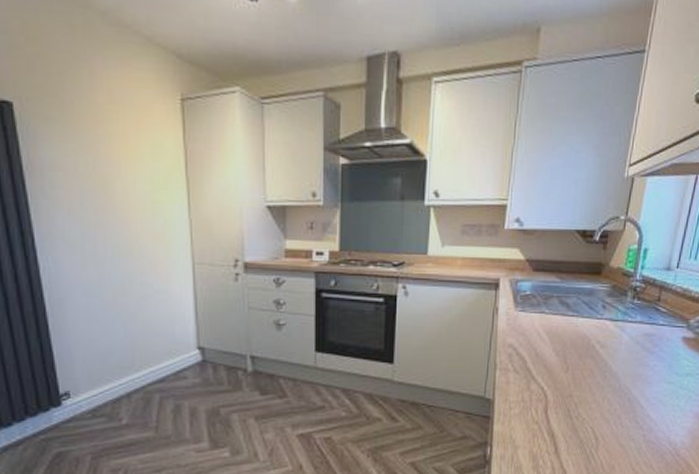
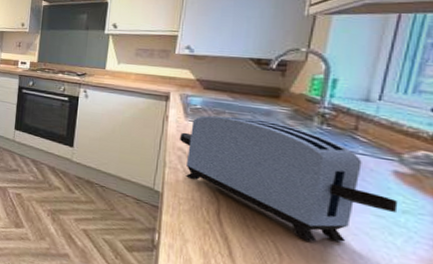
toaster: none [509,300,684,420] -> present [179,115,399,243]

